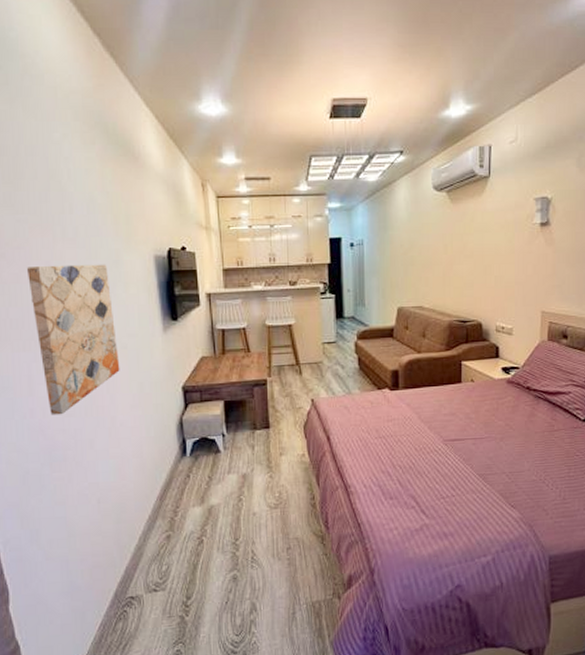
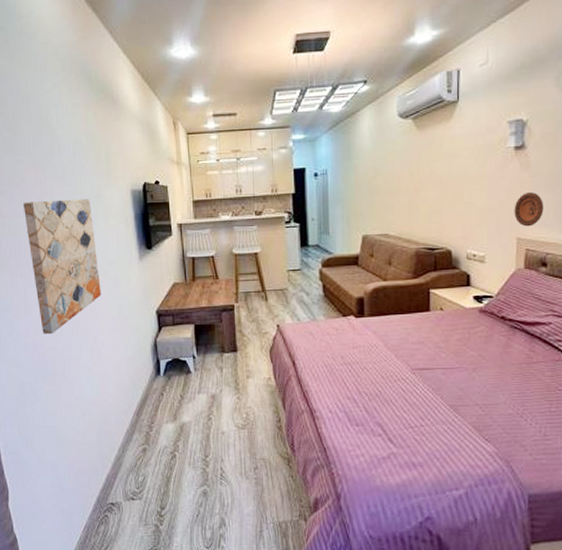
decorative plate: none [539,268,565,301] -> present [514,192,544,227]

